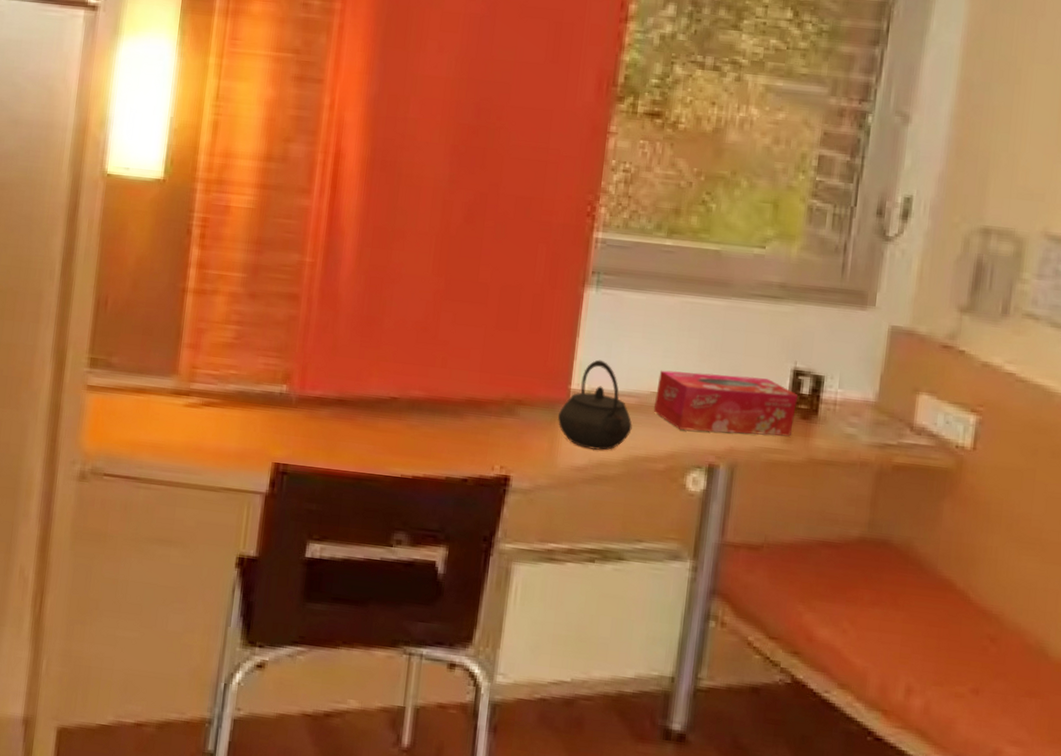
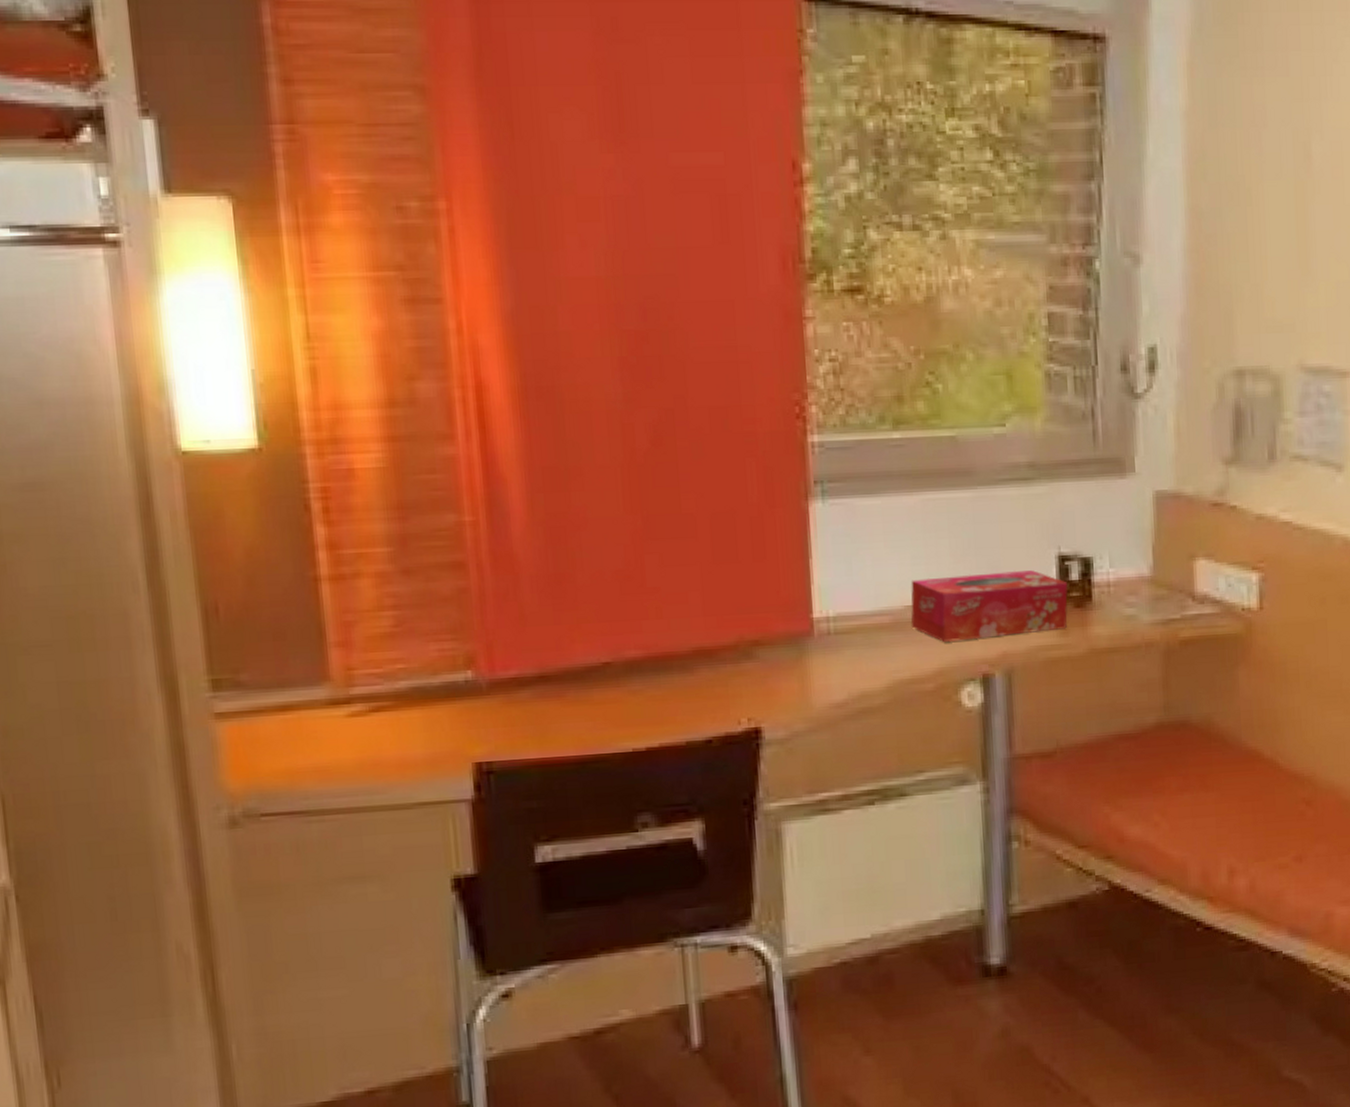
kettle: present [557,359,632,450] -> none [803,579,891,681]

